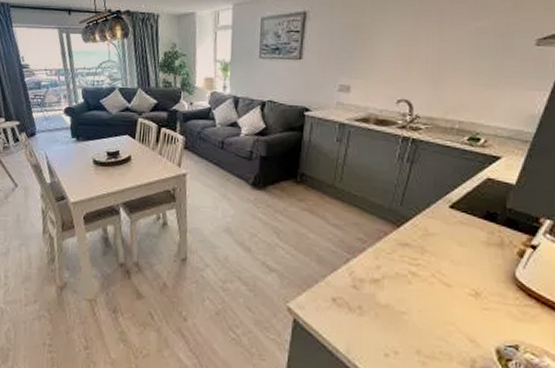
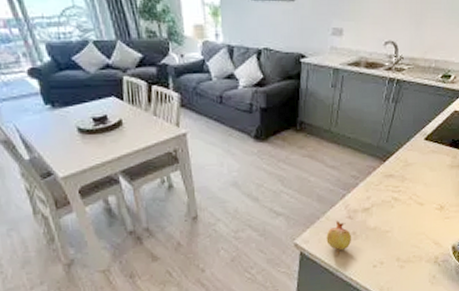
fruit: none [325,288,358,332] -> present [326,221,352,256]

